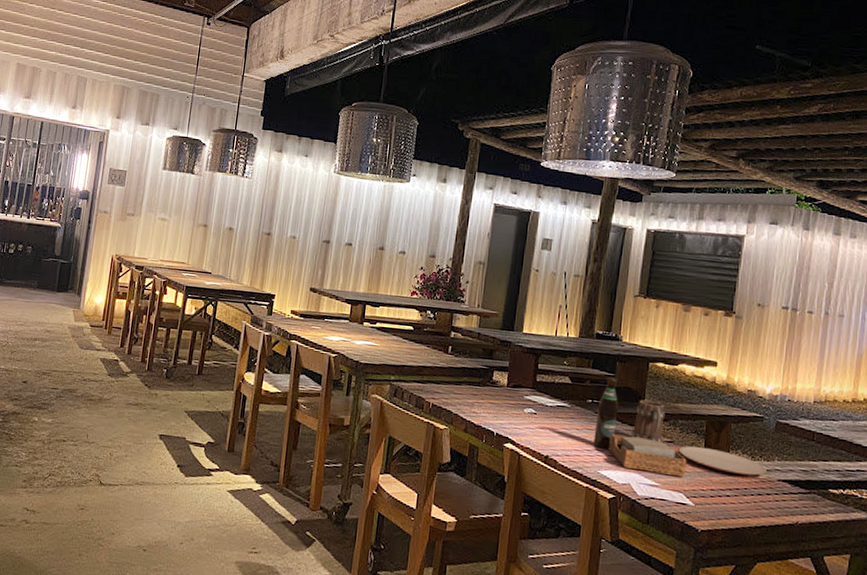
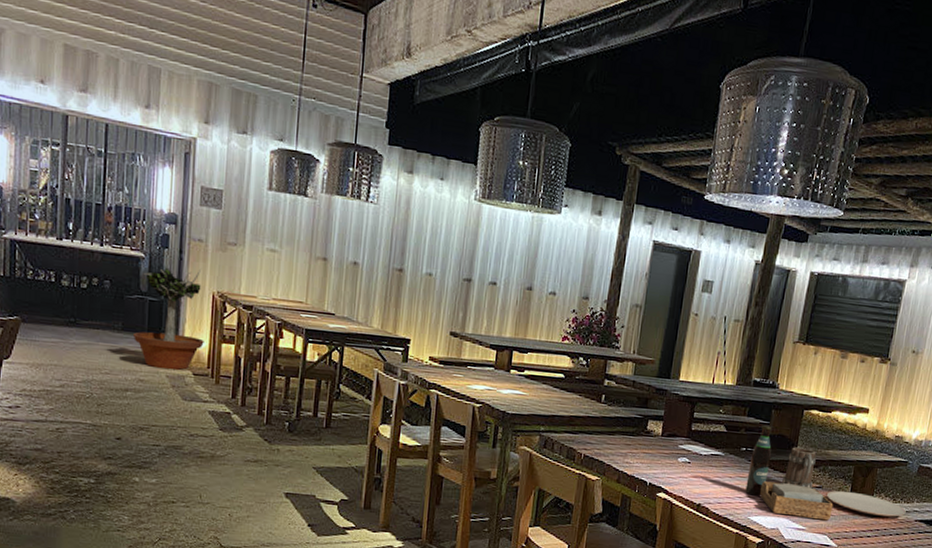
potted tree: none [45,235,104,322] -> present [132,268,204,370]

